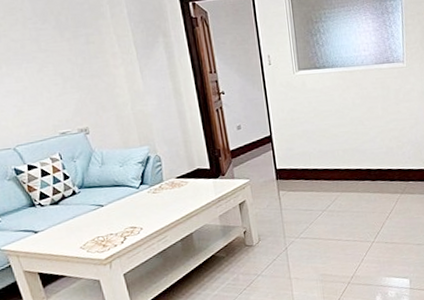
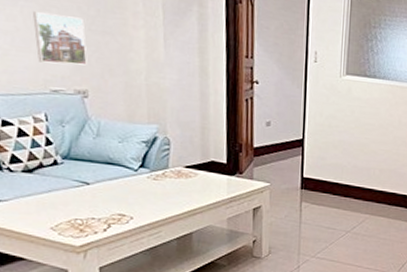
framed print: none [35,68,84,112] -> present [33,10,87,66]

